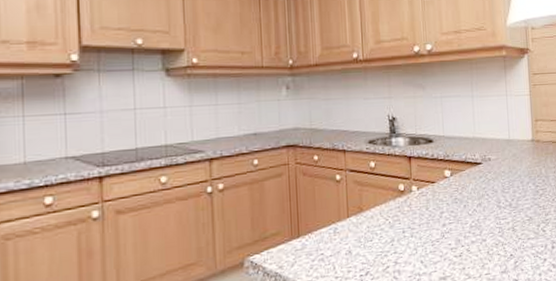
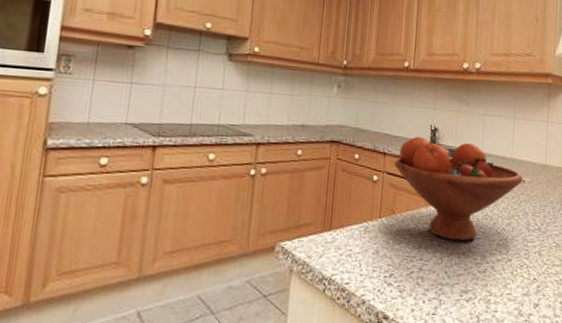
fruit bowl: none [356,128,489,229] -> present [395,136,523,241]

